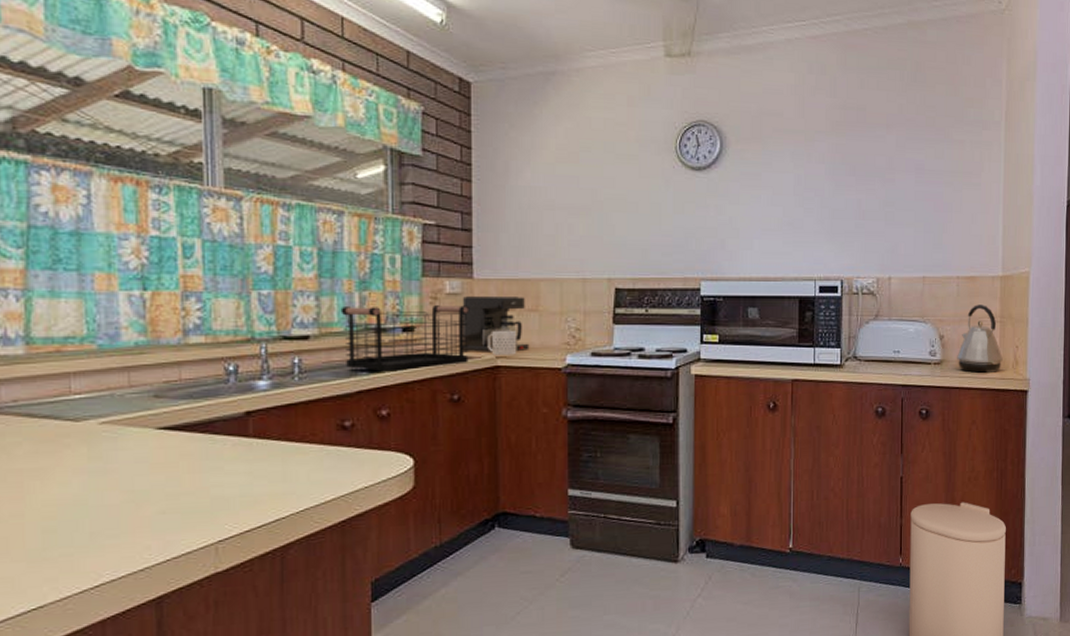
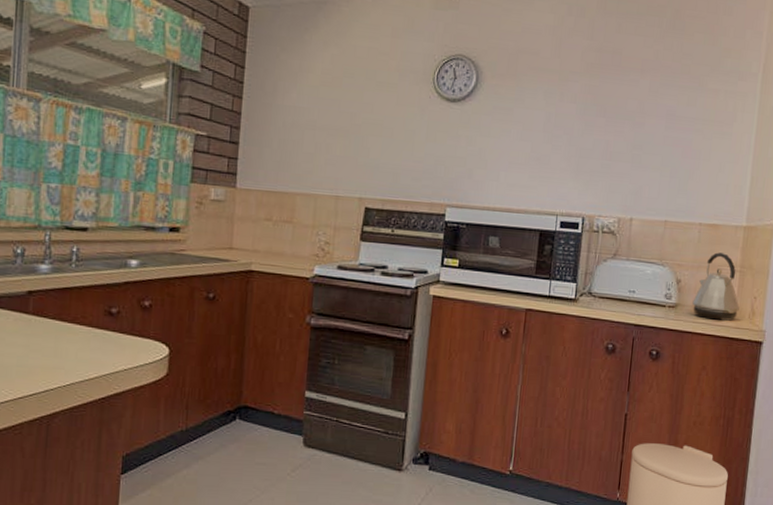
dish rack: present [340,305,470,372] -> none [116,204,231,268]
coffee maker: present [462,295,530,354] -> none [220,204,282,259]
mug: present [487,330,517,357] -> none [243,237,272,263]

